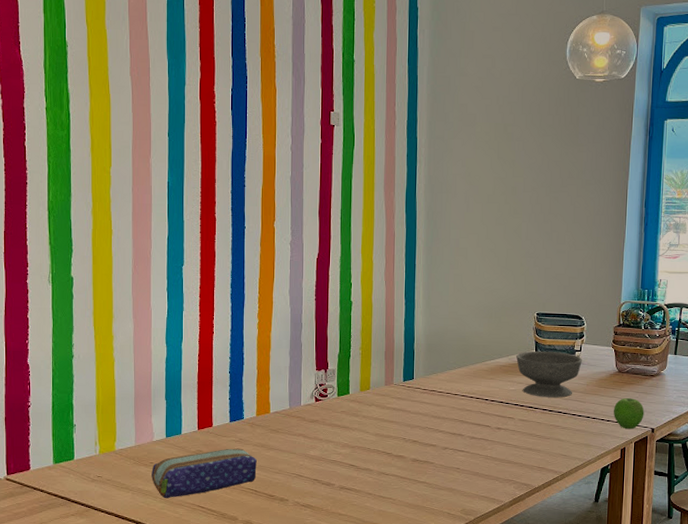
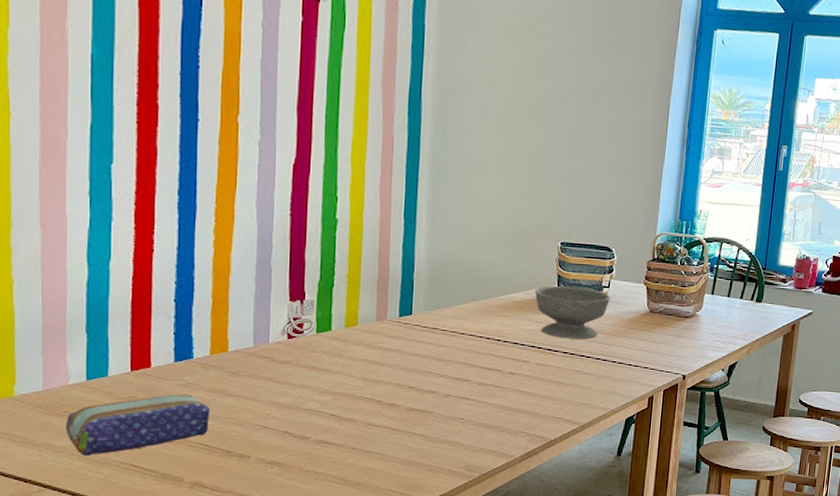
fruit: present [614,398,644,430] -> none [642,341,676,376]

